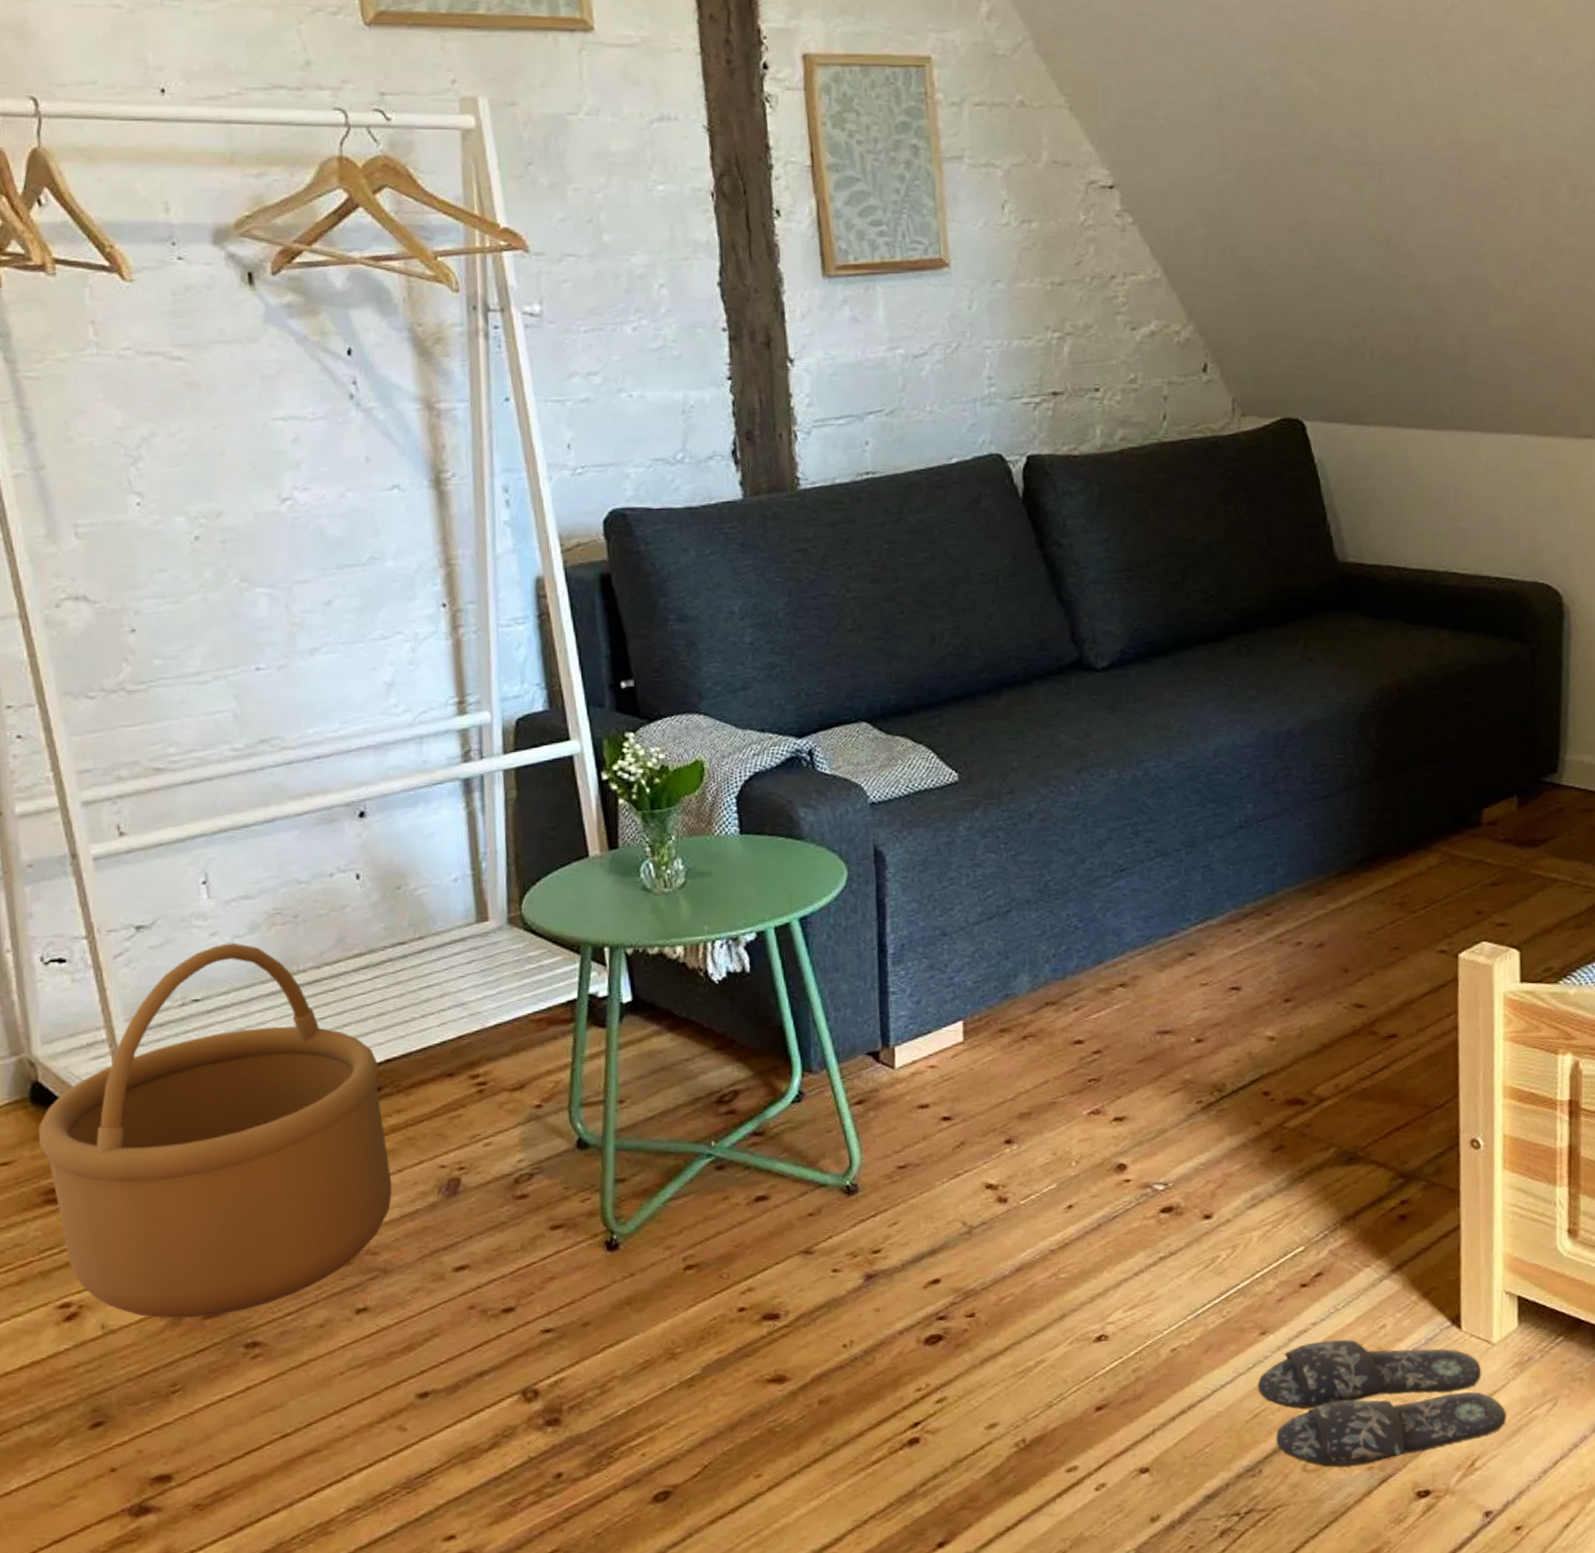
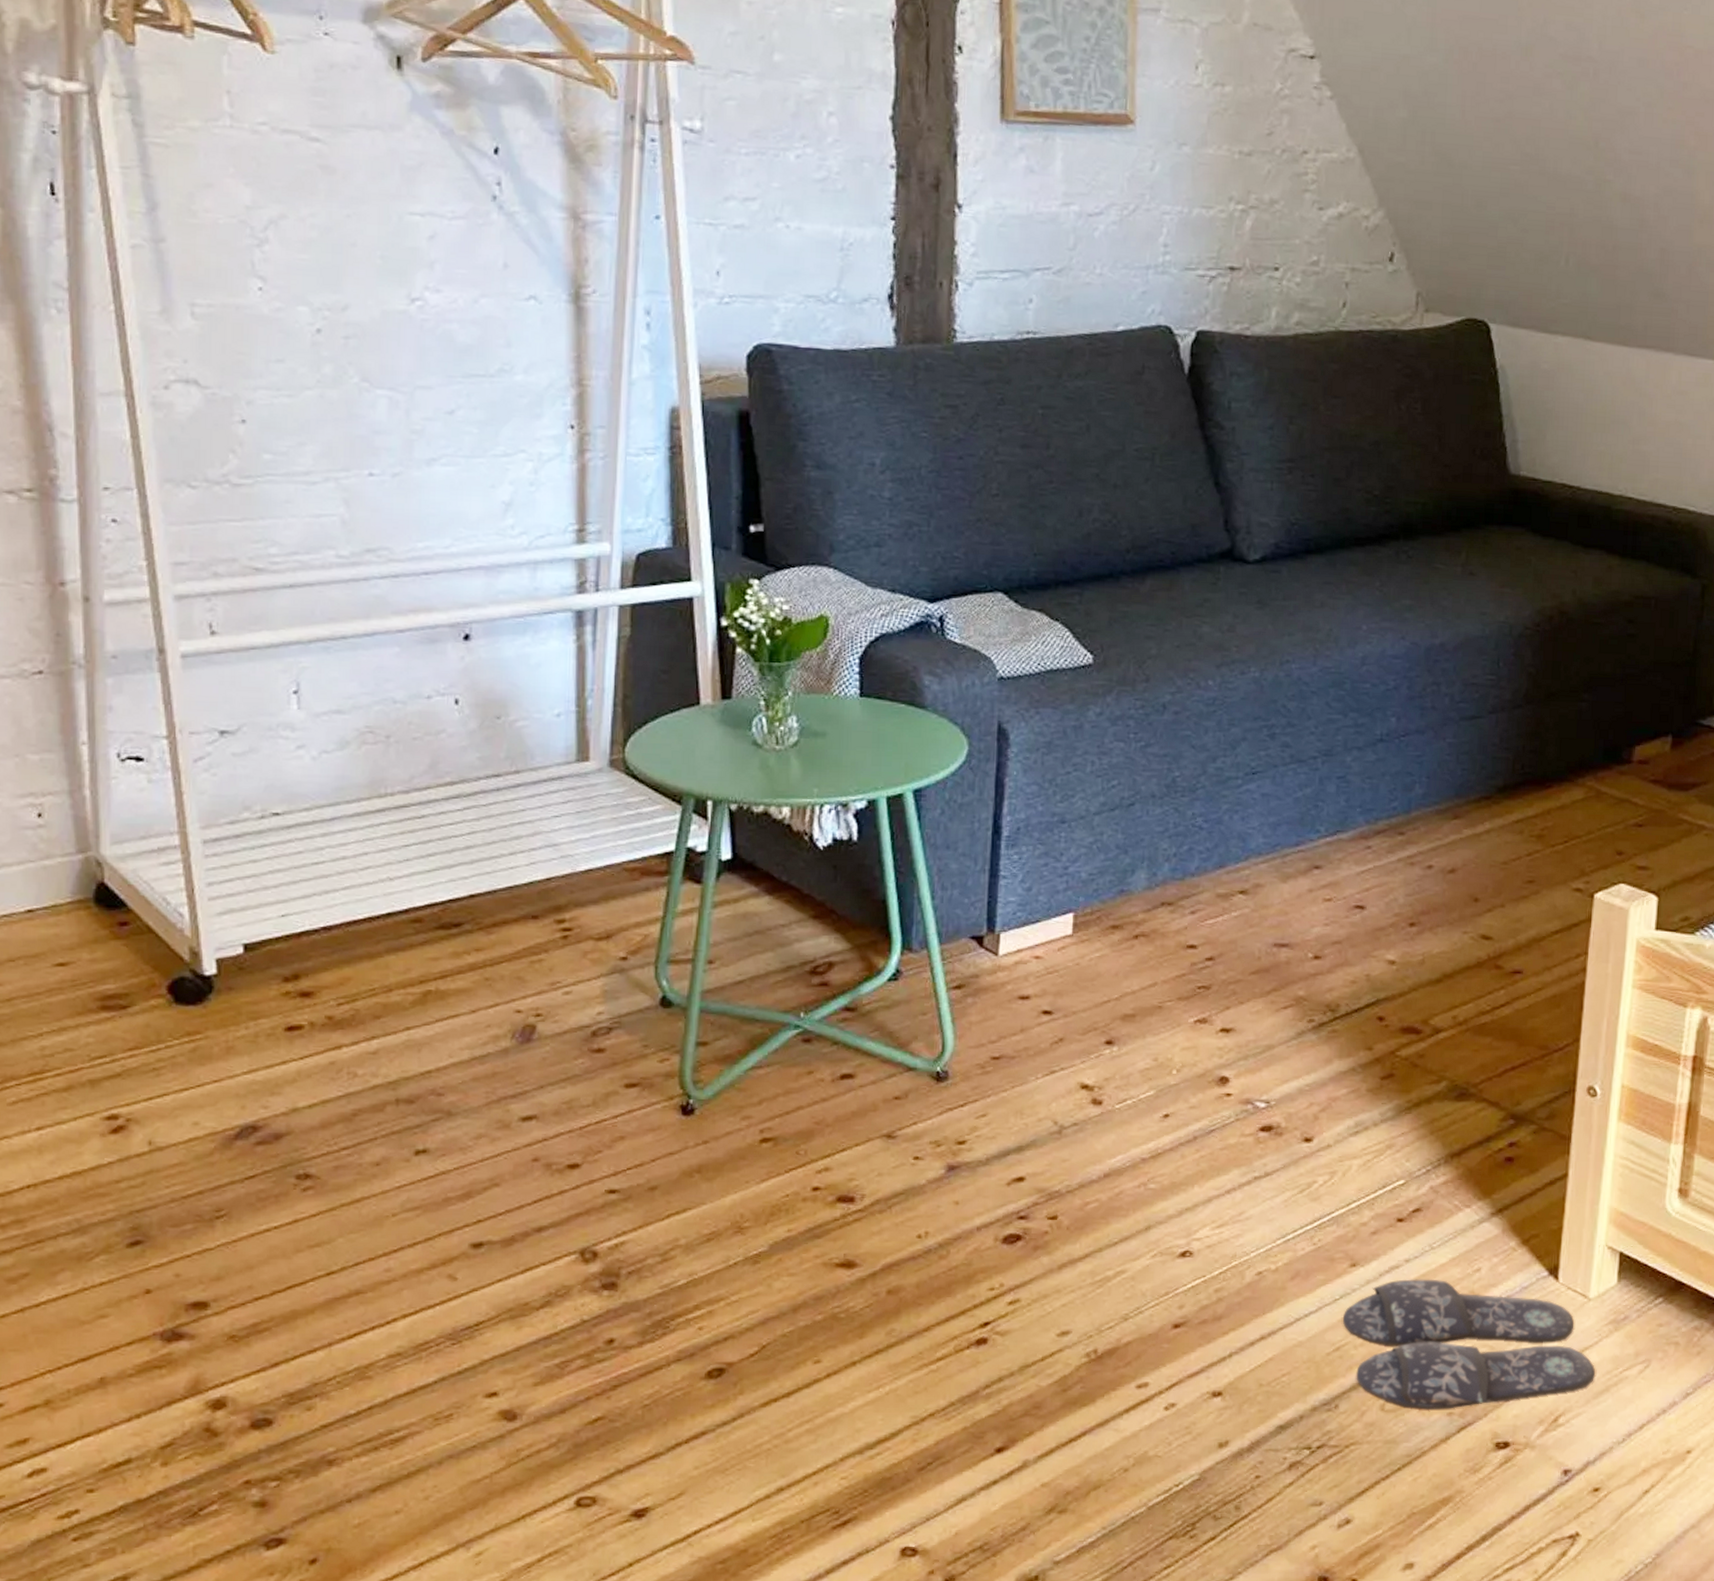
basket: present [38,942,392,1319] -> none [99,757,465,1143]

